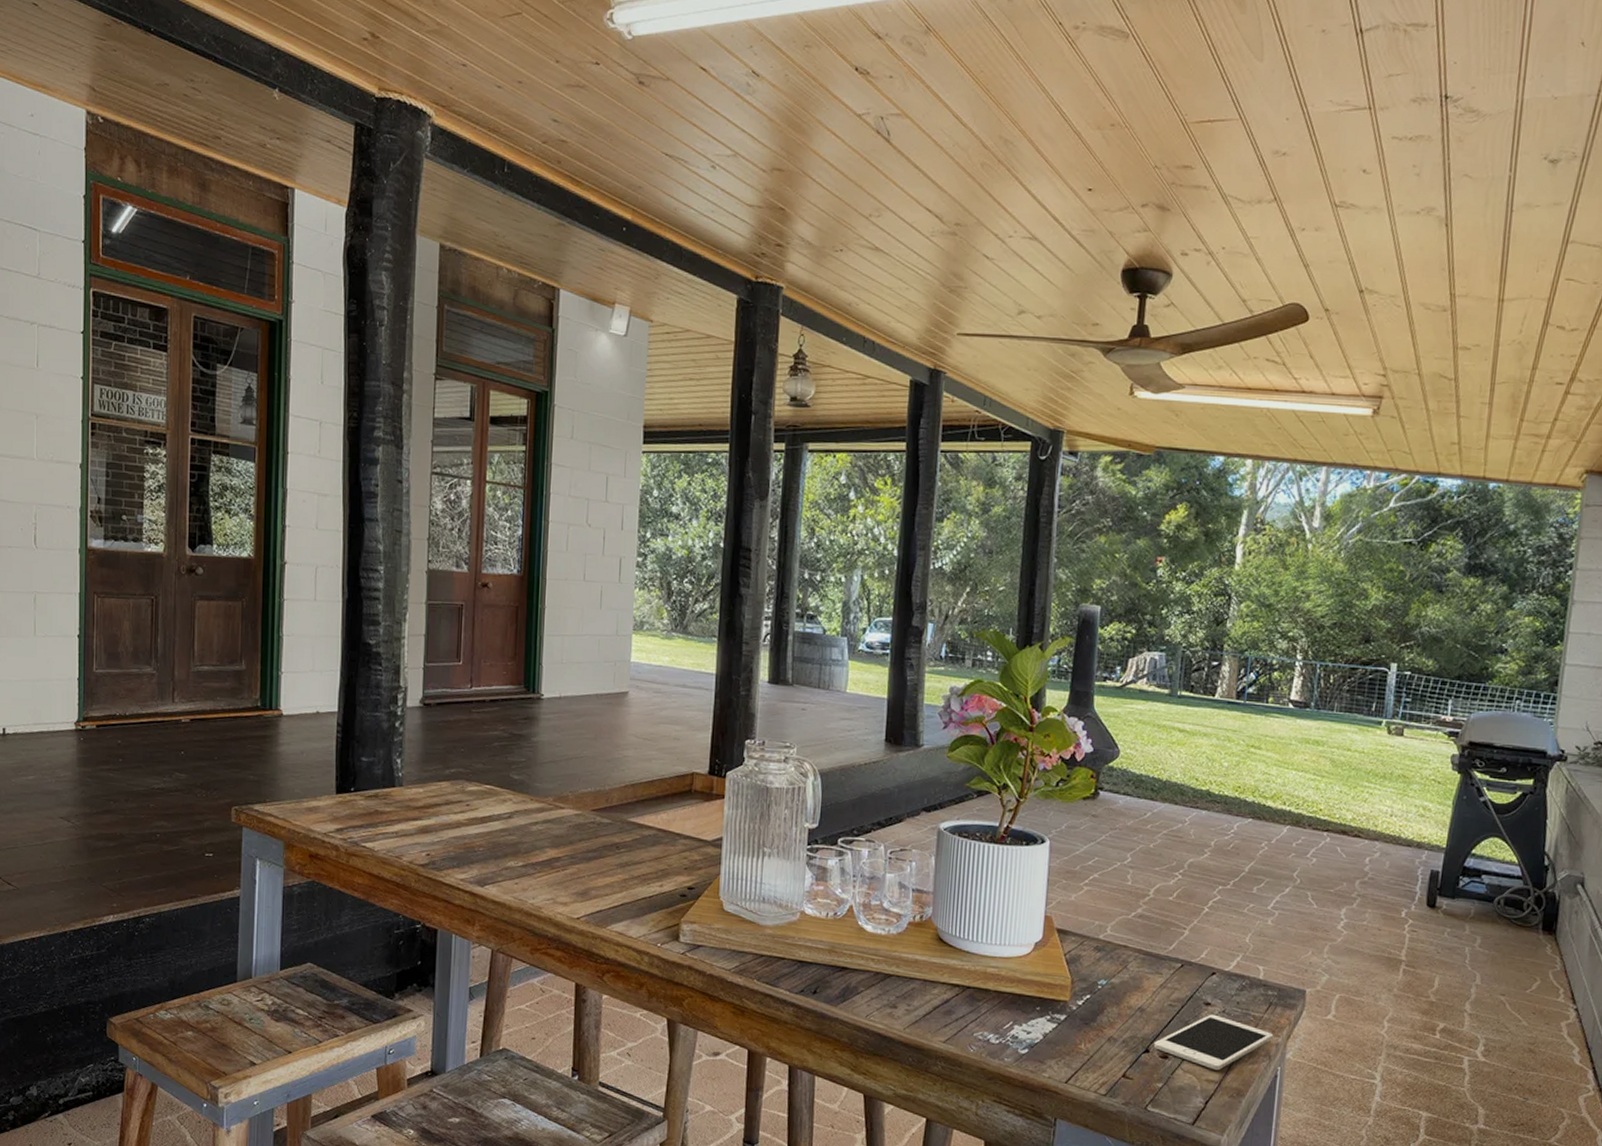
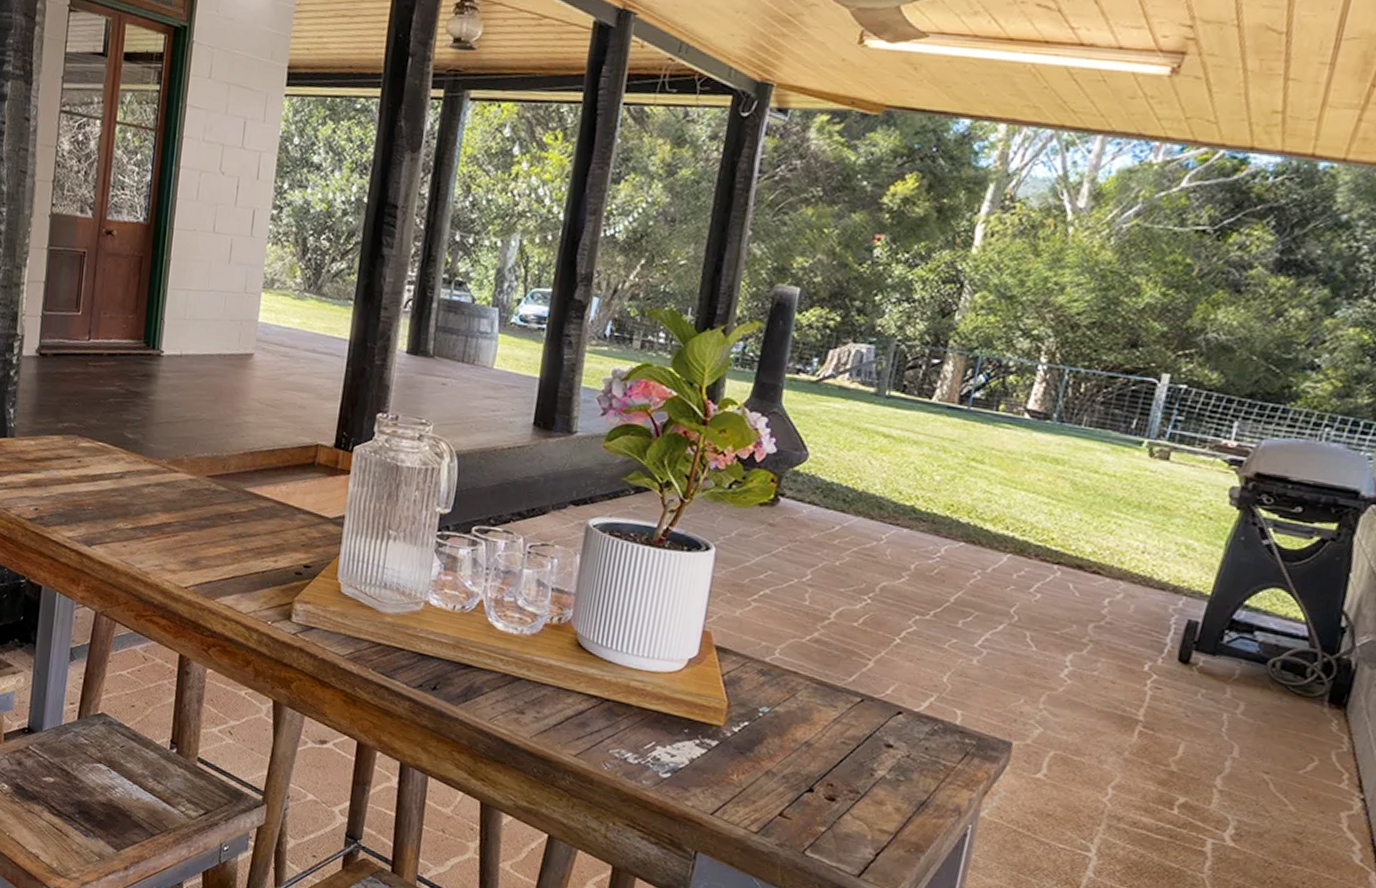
cell phone: present [1153,1014,1274,1071] -> none [819,757,968,821]

